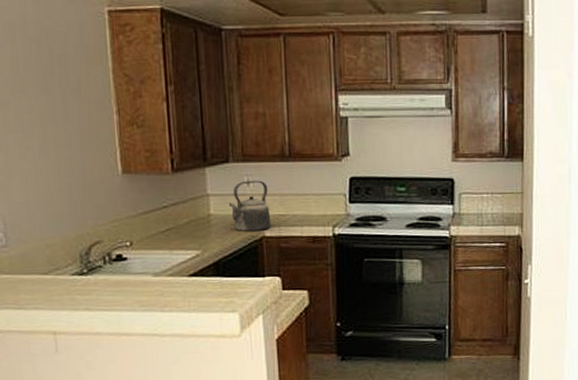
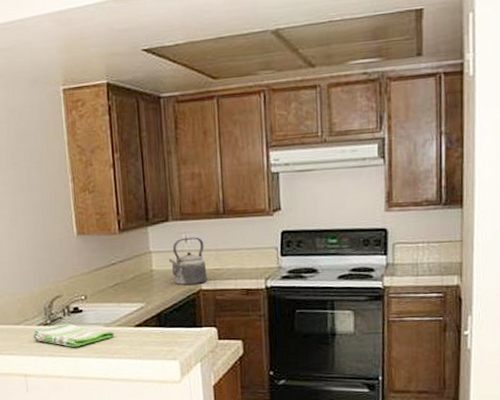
dish towel: none [65,273,165,299] -> present [33,323,115,347]

